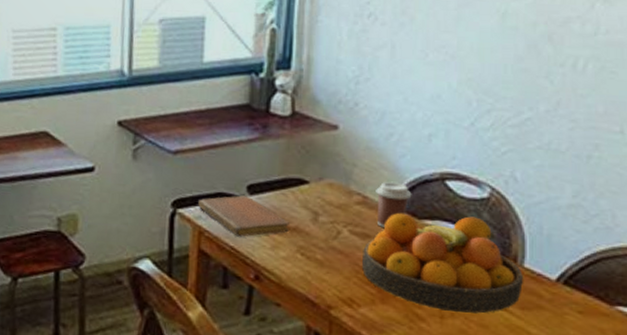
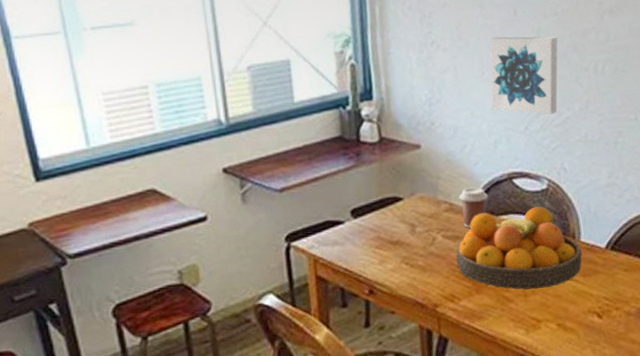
notebook: present [198,195,289,237] -> none [309,220,392,258]
wall art: none [431,15,529,112] -> present [490,36,558,115]

